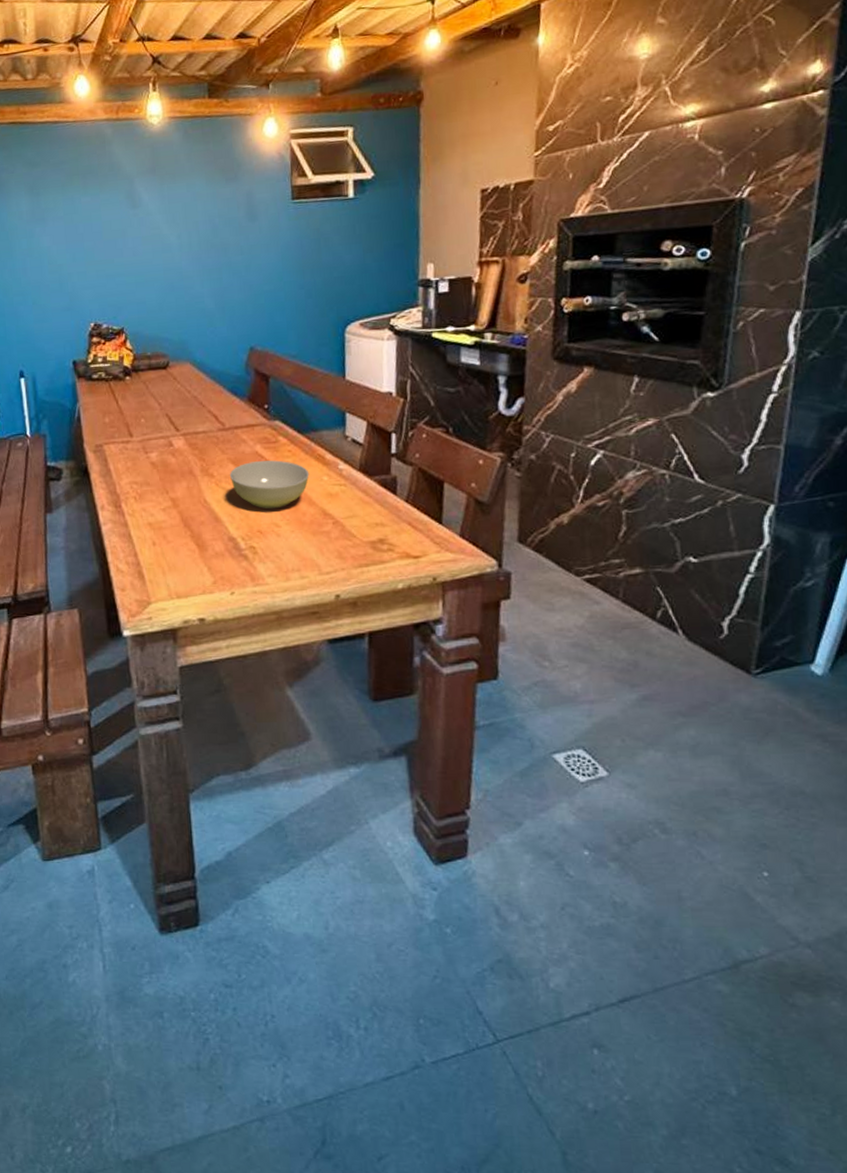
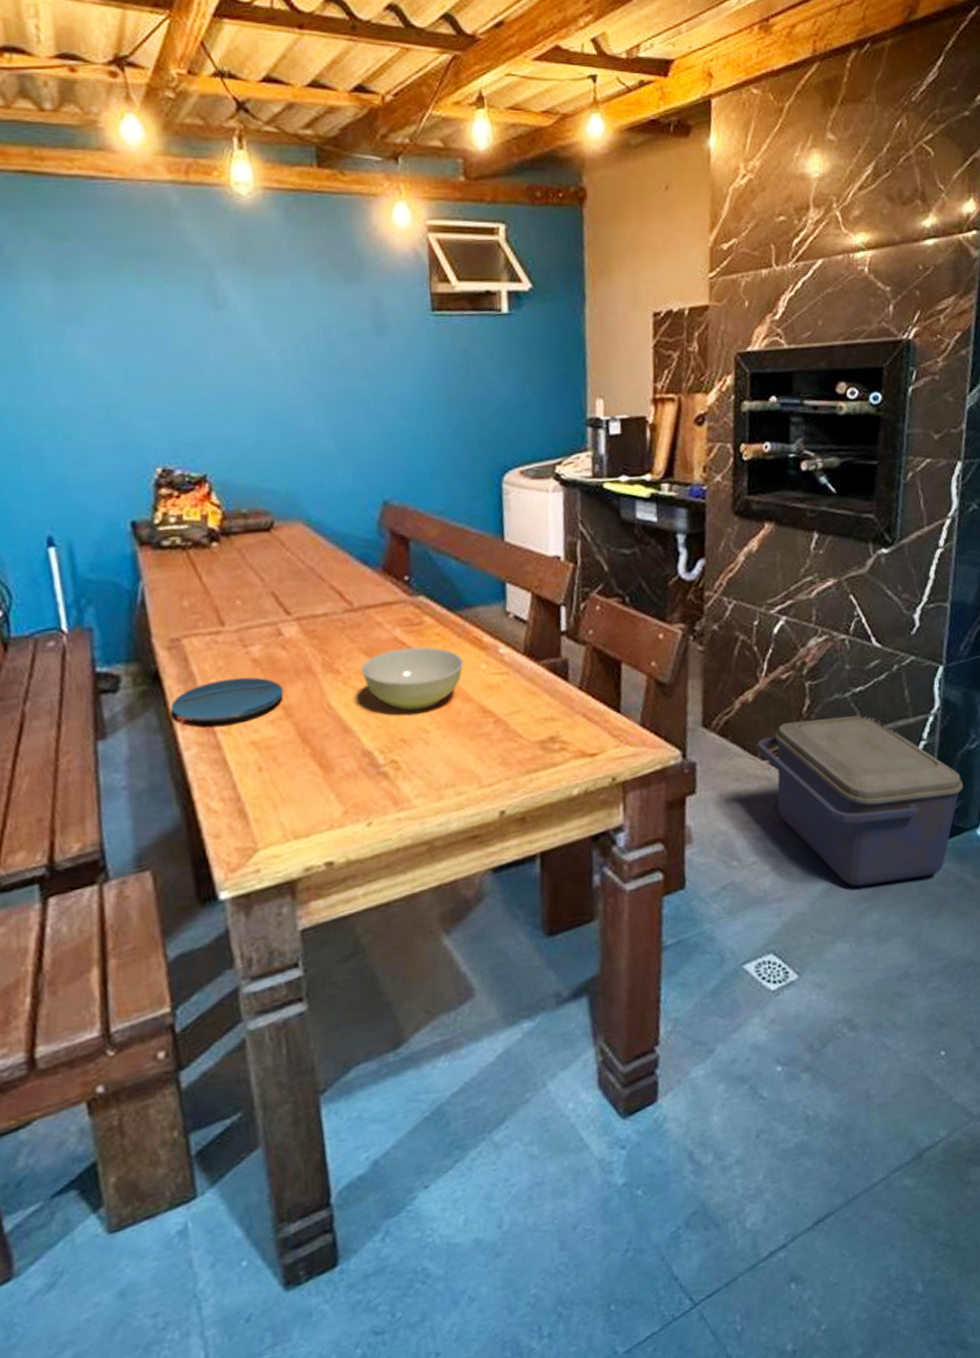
plate: none [94,475,172,507] -> present [170,677,283,723]
cooler: none [571,544,795,703] -> present [756,715,963,887]

